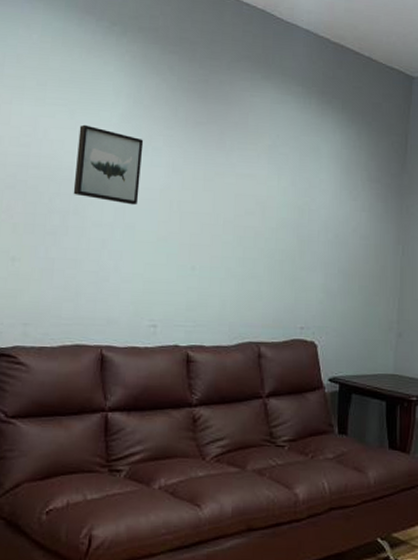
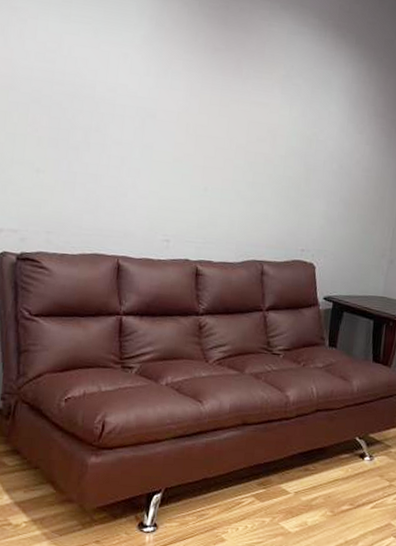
wall art: present [73,124,144,206] -> none [95,44,164,126]

